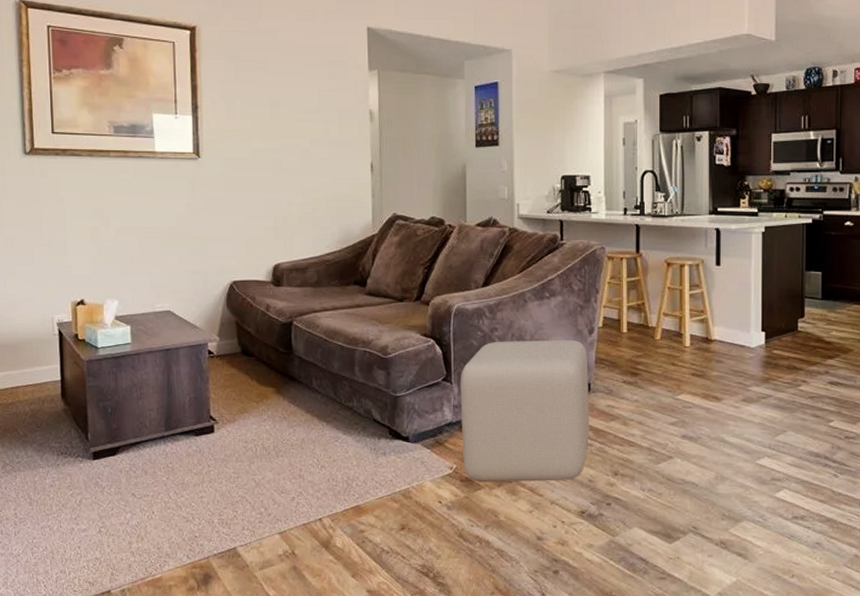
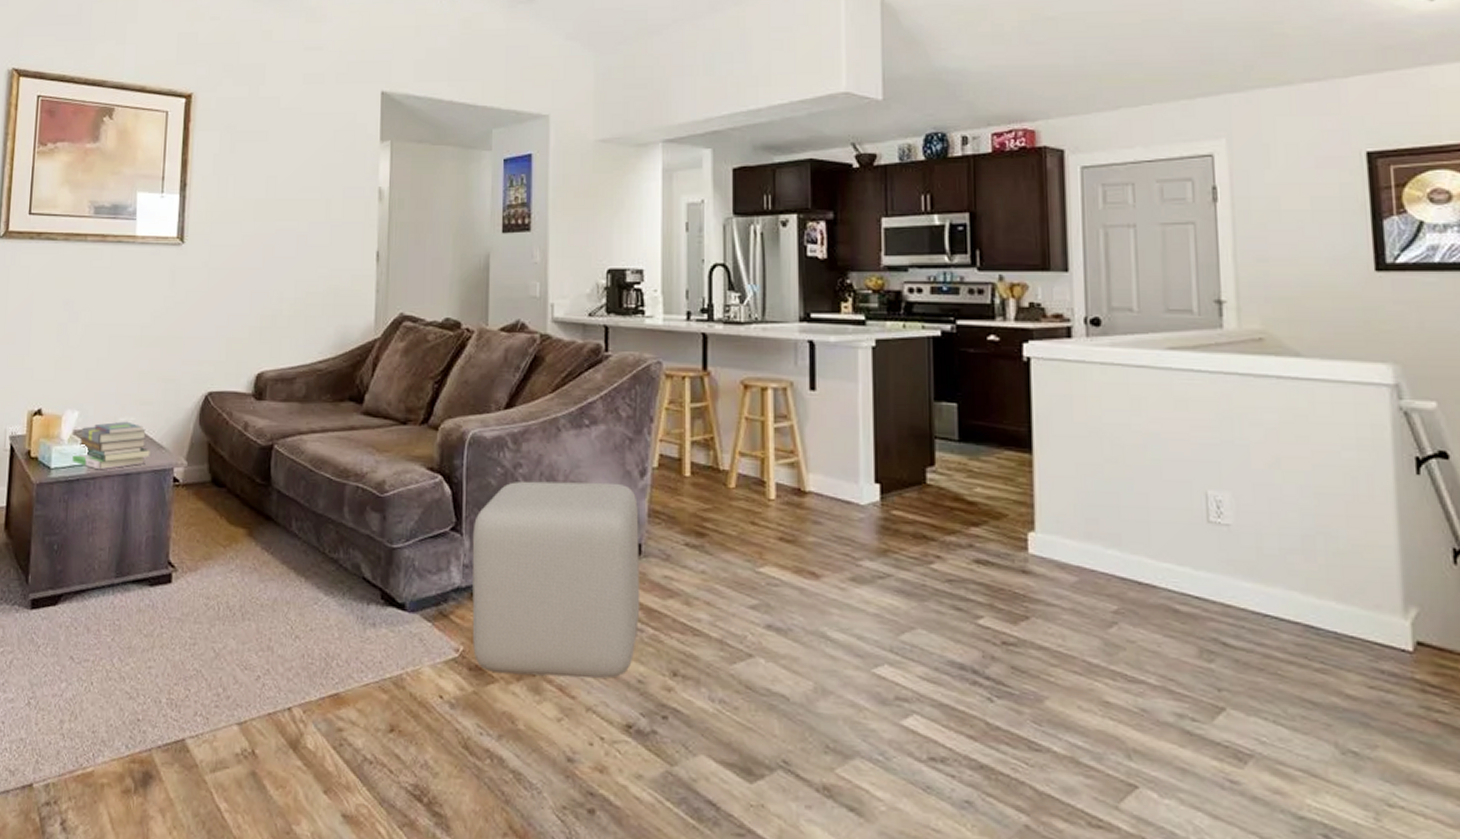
books: none [116,307,186,348] -> present [72,421,150,470]

